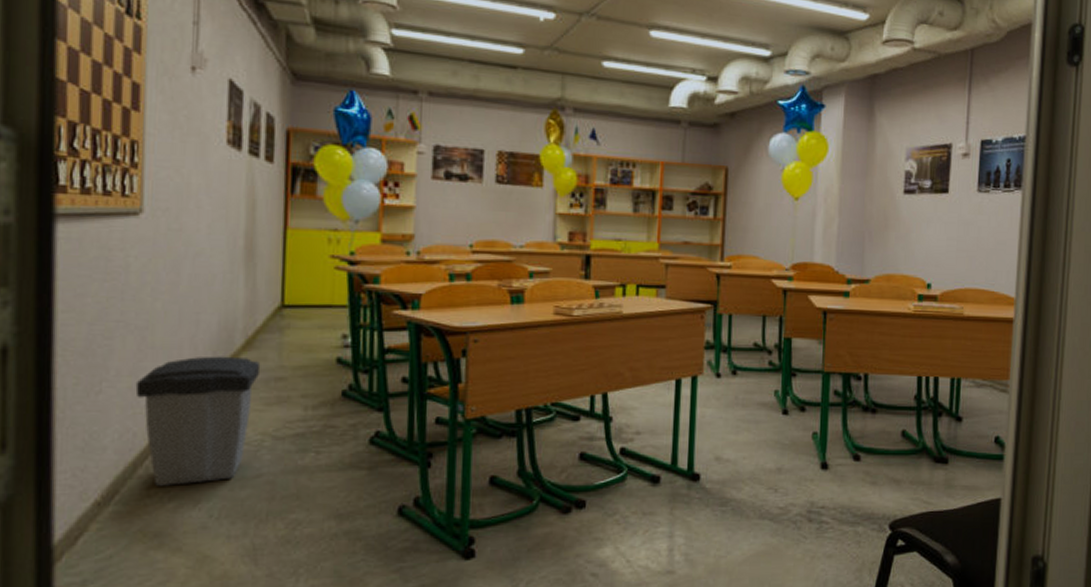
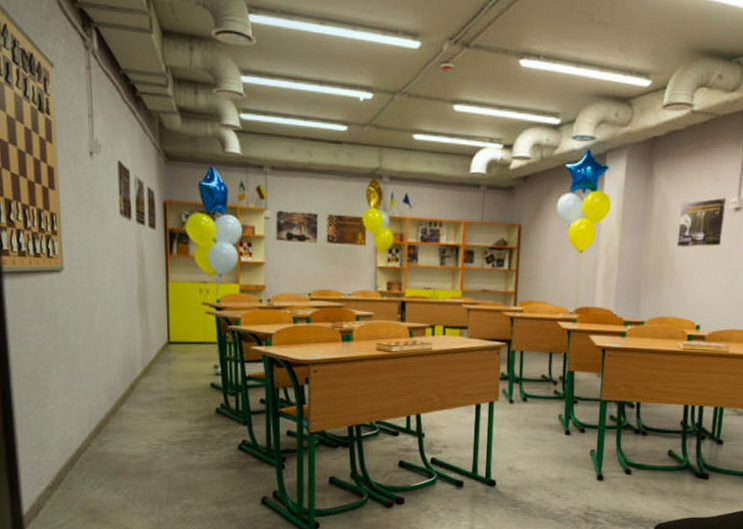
trash can: present [135,356,261,486] -> none [68,380,156,476]

